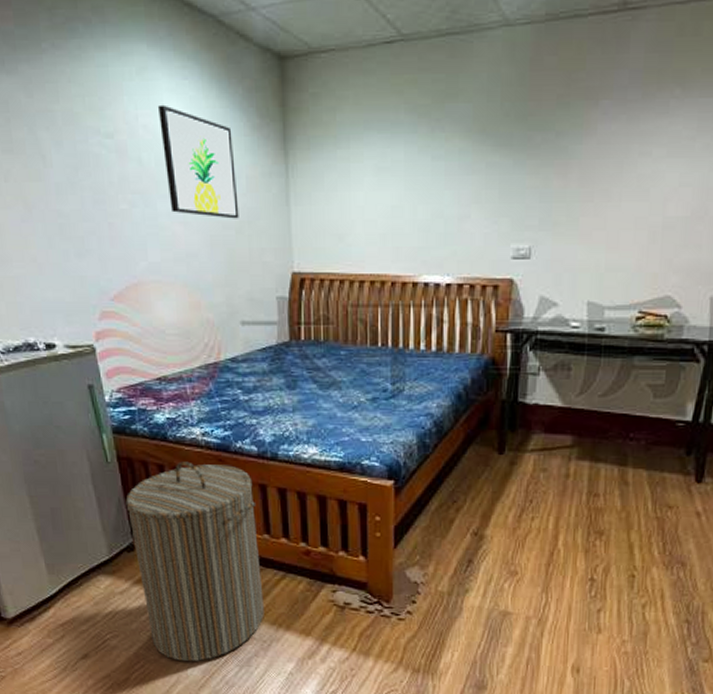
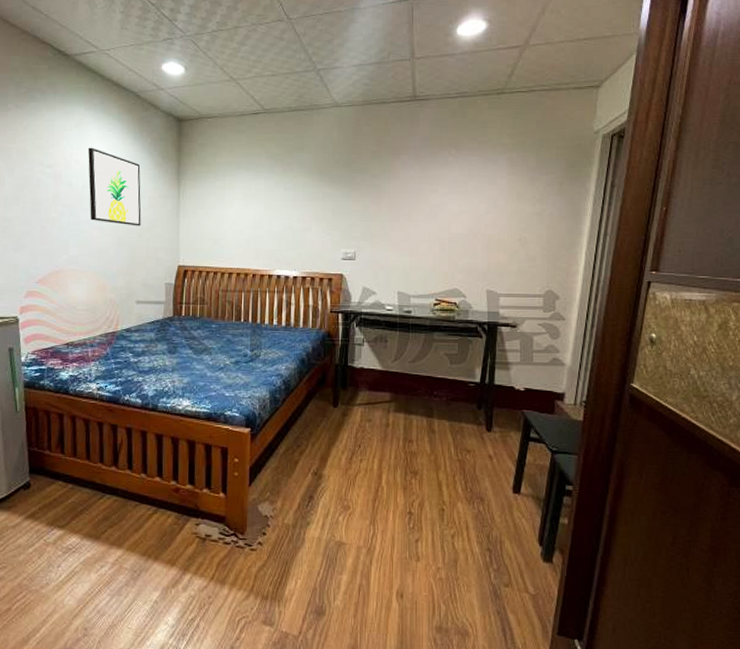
laundry hamper: present [125,461,264,661] -> none [28,411,137,591]

